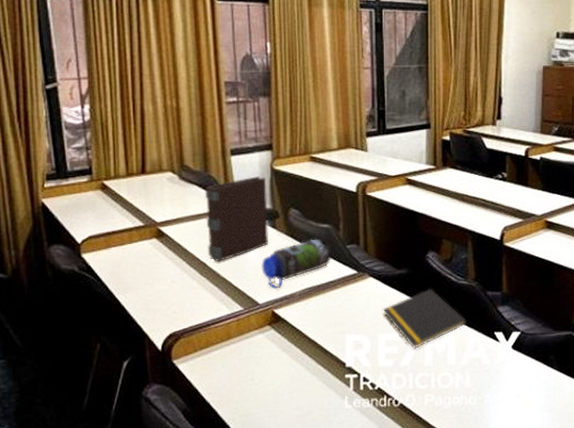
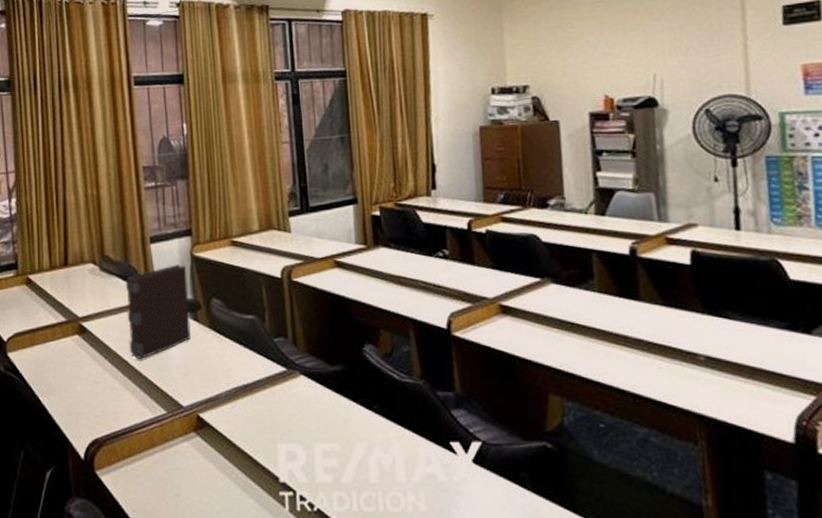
water bottle: present [261,239,332,289] -> none [184,331,258,390]
notepad: present [383,288,466,349] -> none [317,388,415,461]

